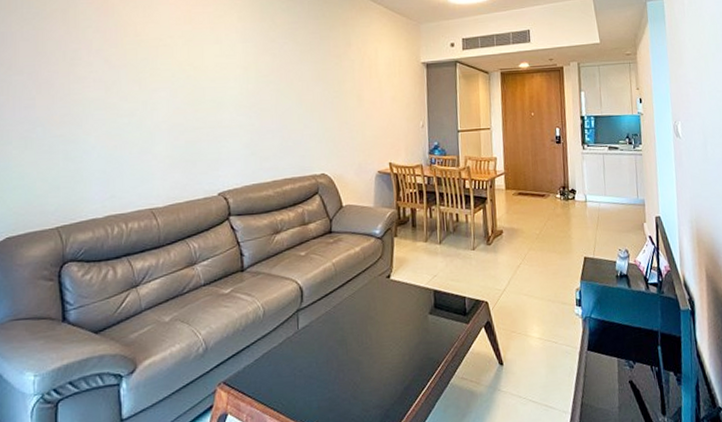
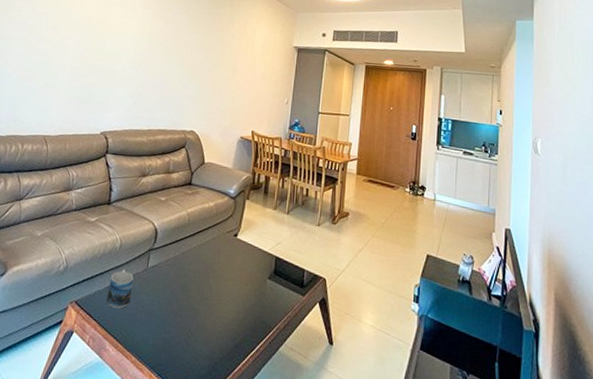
mug: none [258,336,286,380] -> present [107,269,134,309]

